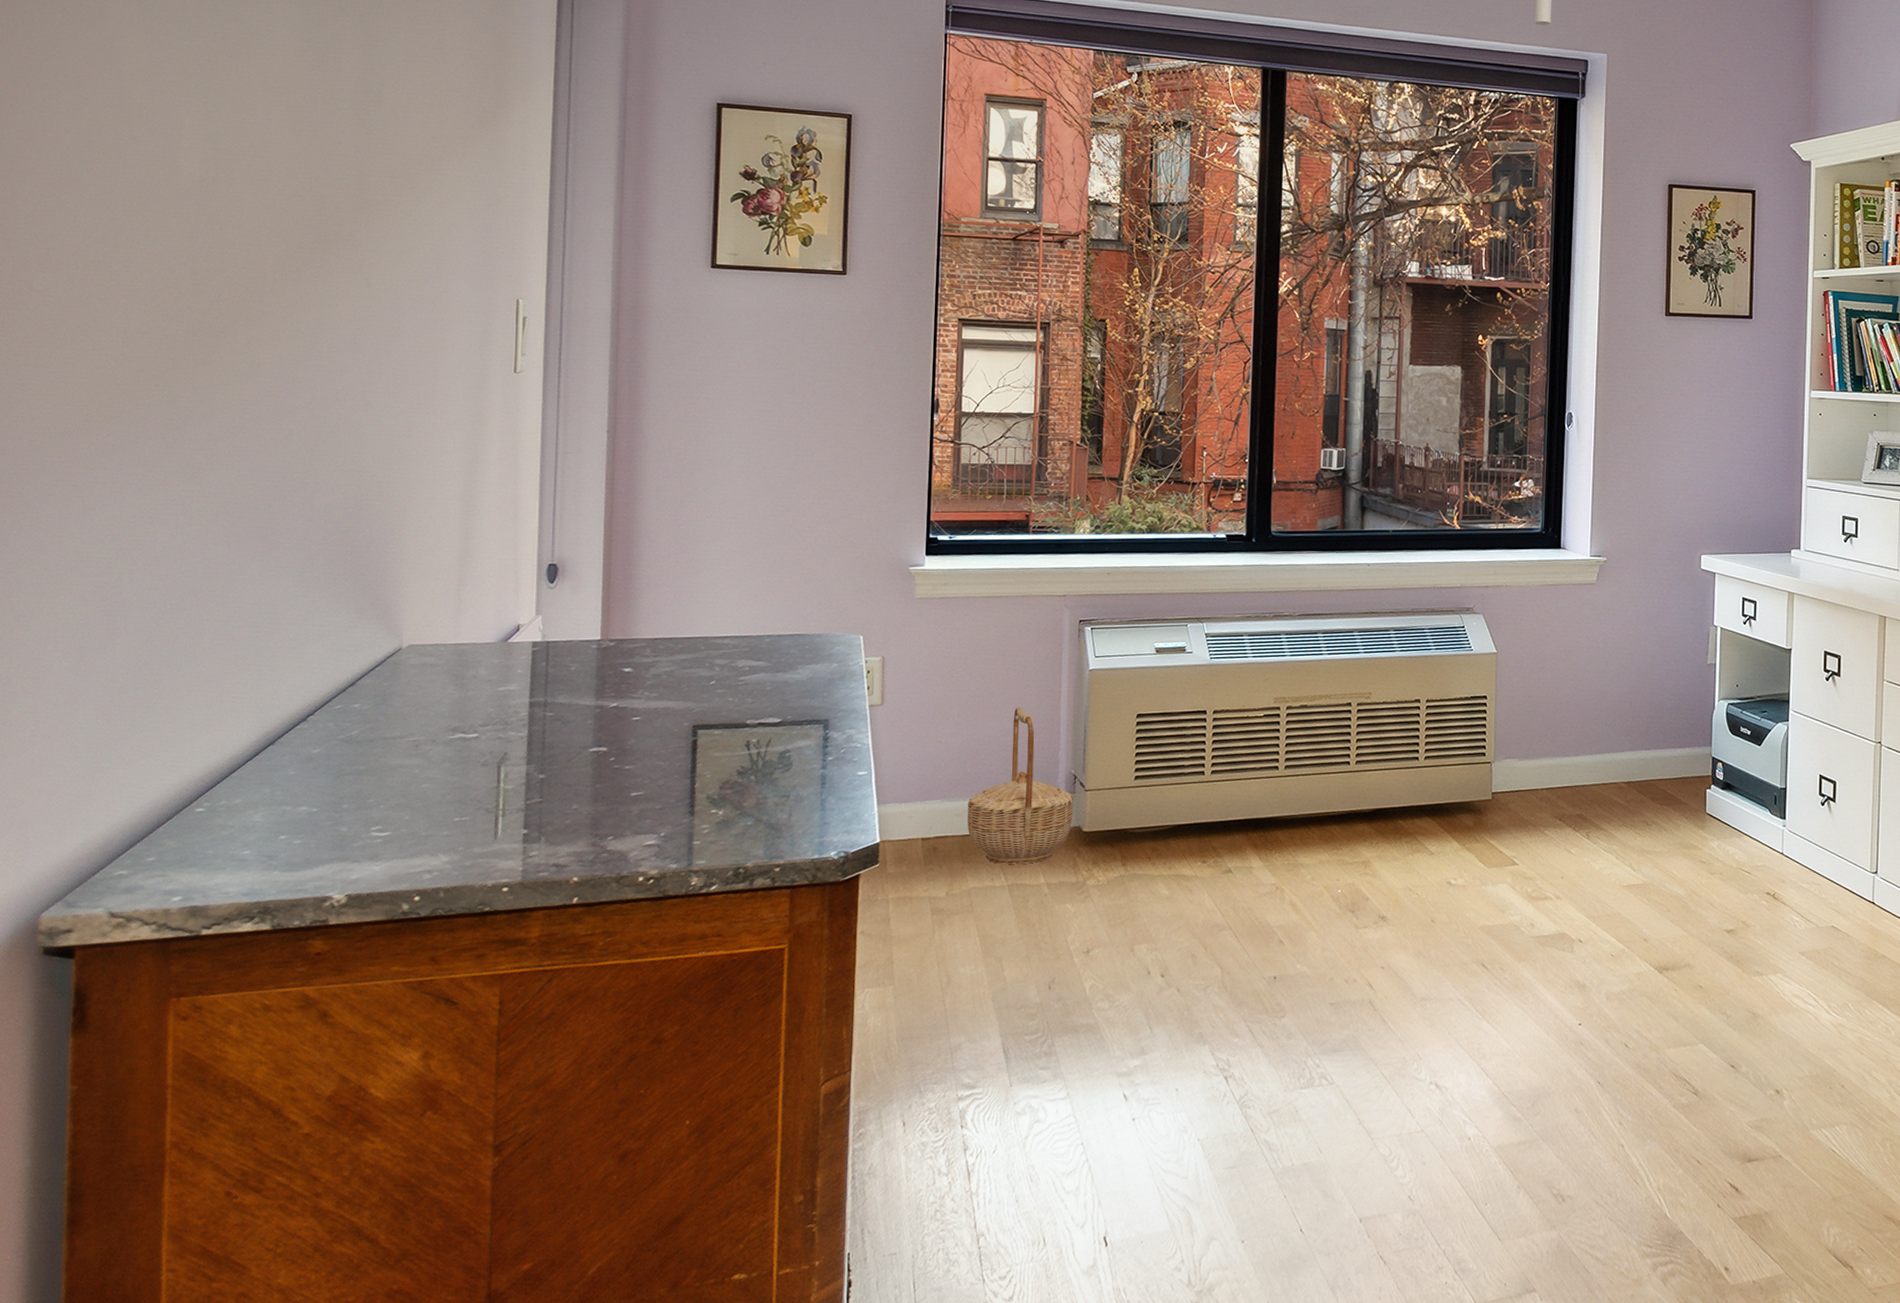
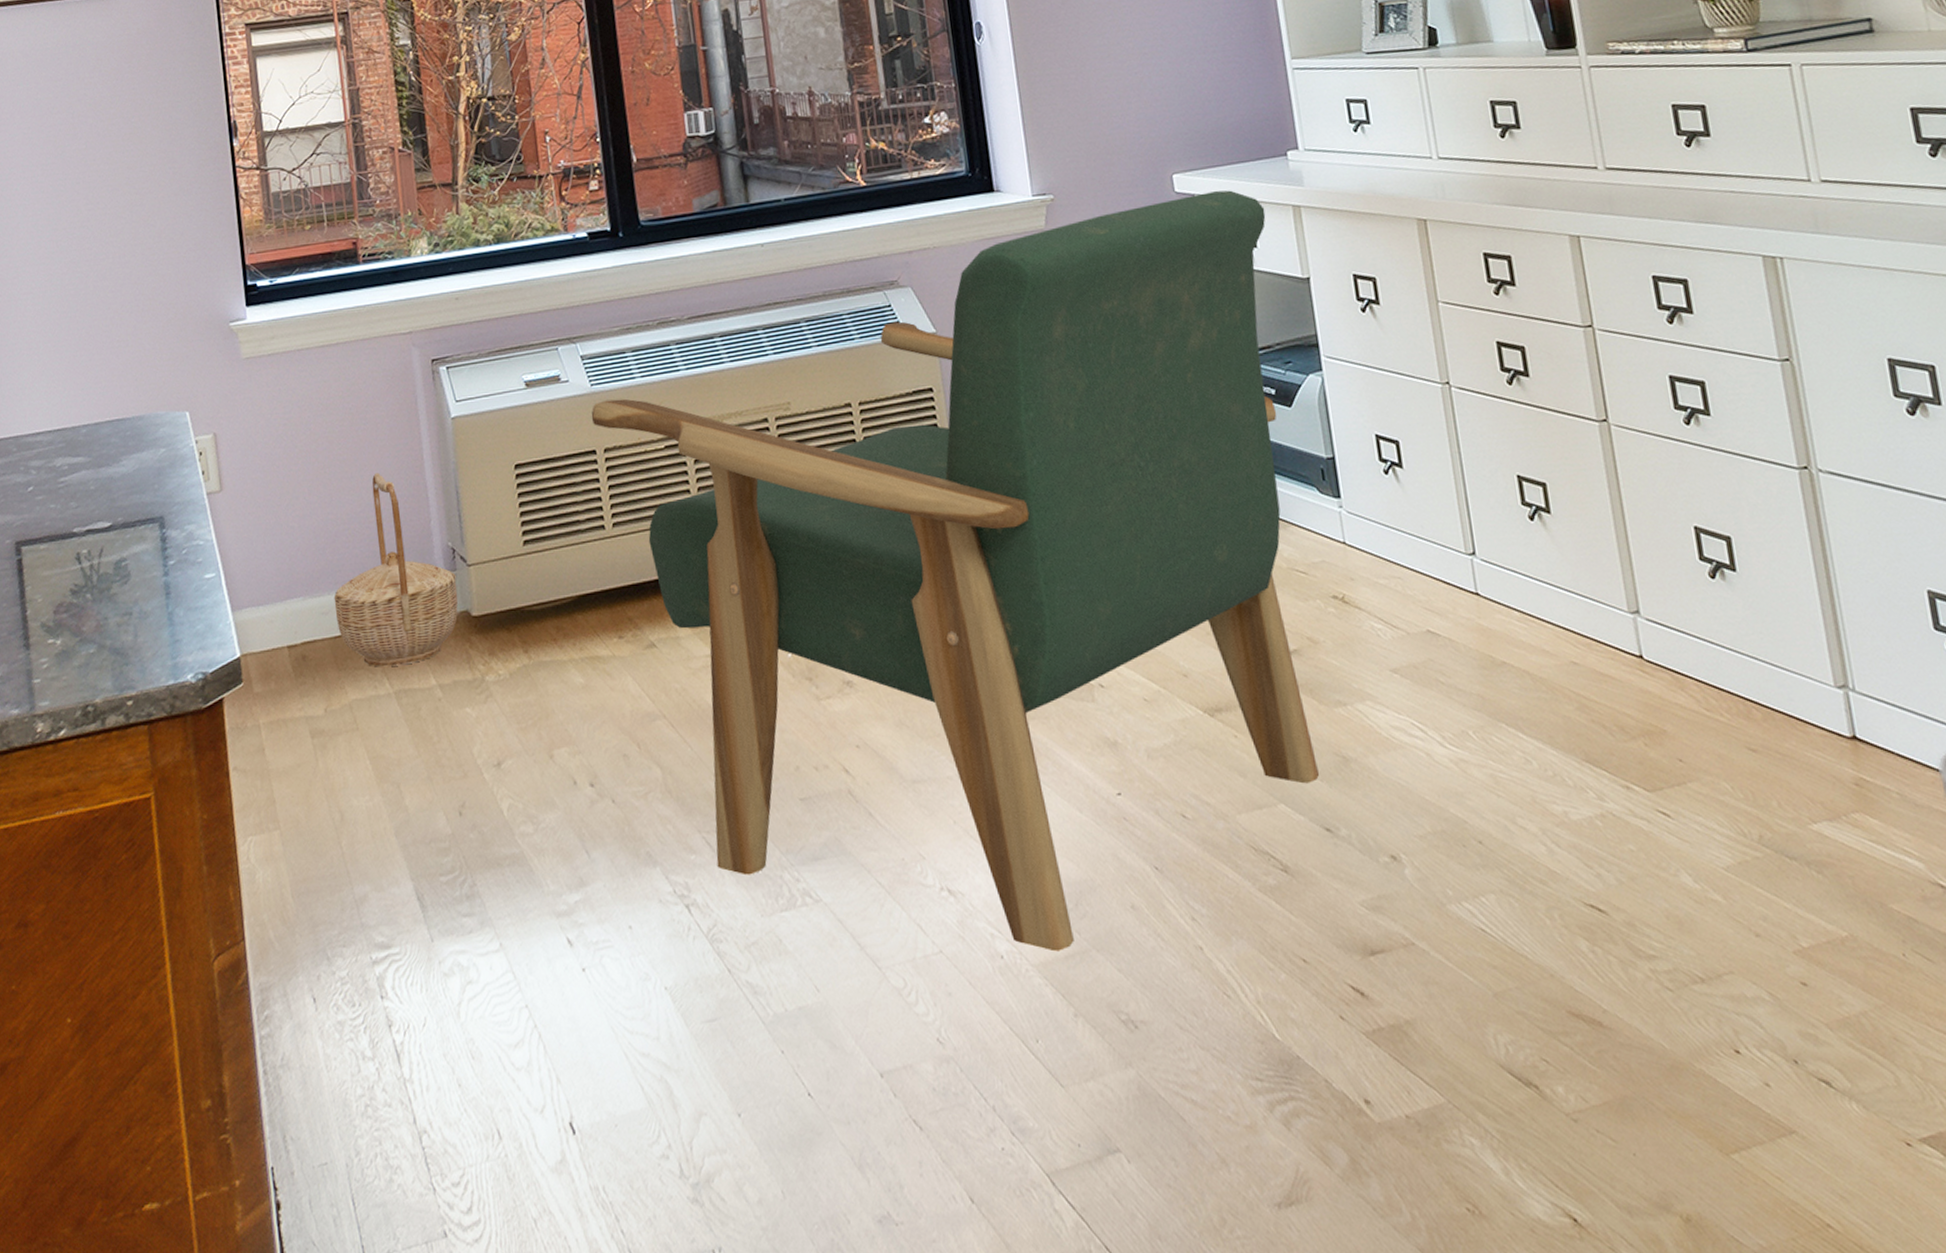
armchair: none [1207,572,1767,1139] -> present [591,190,1319,952]

